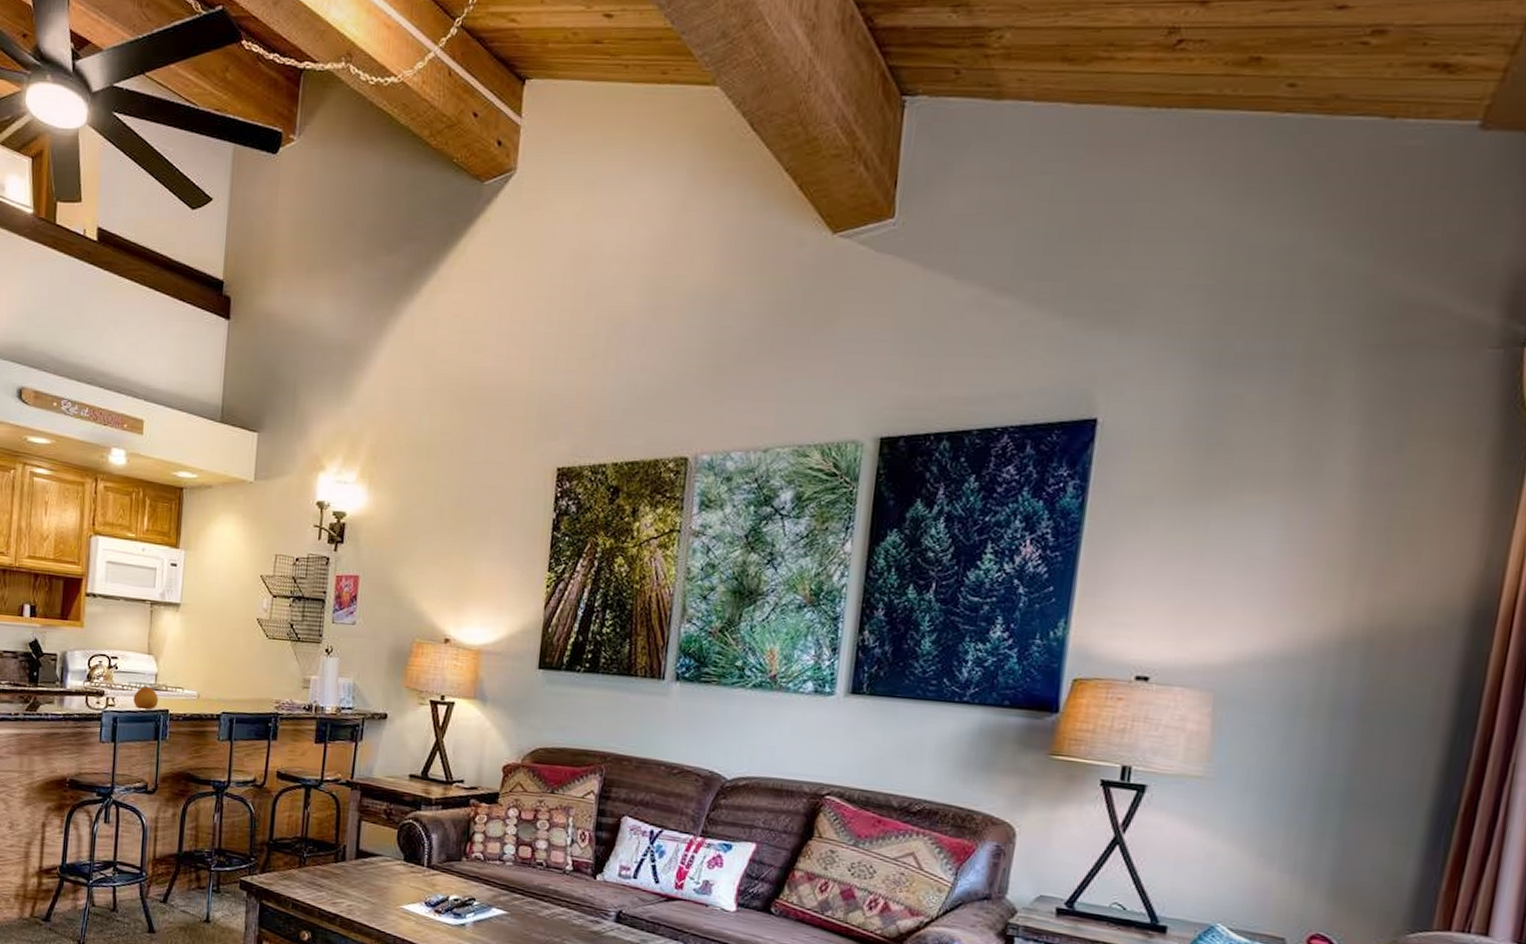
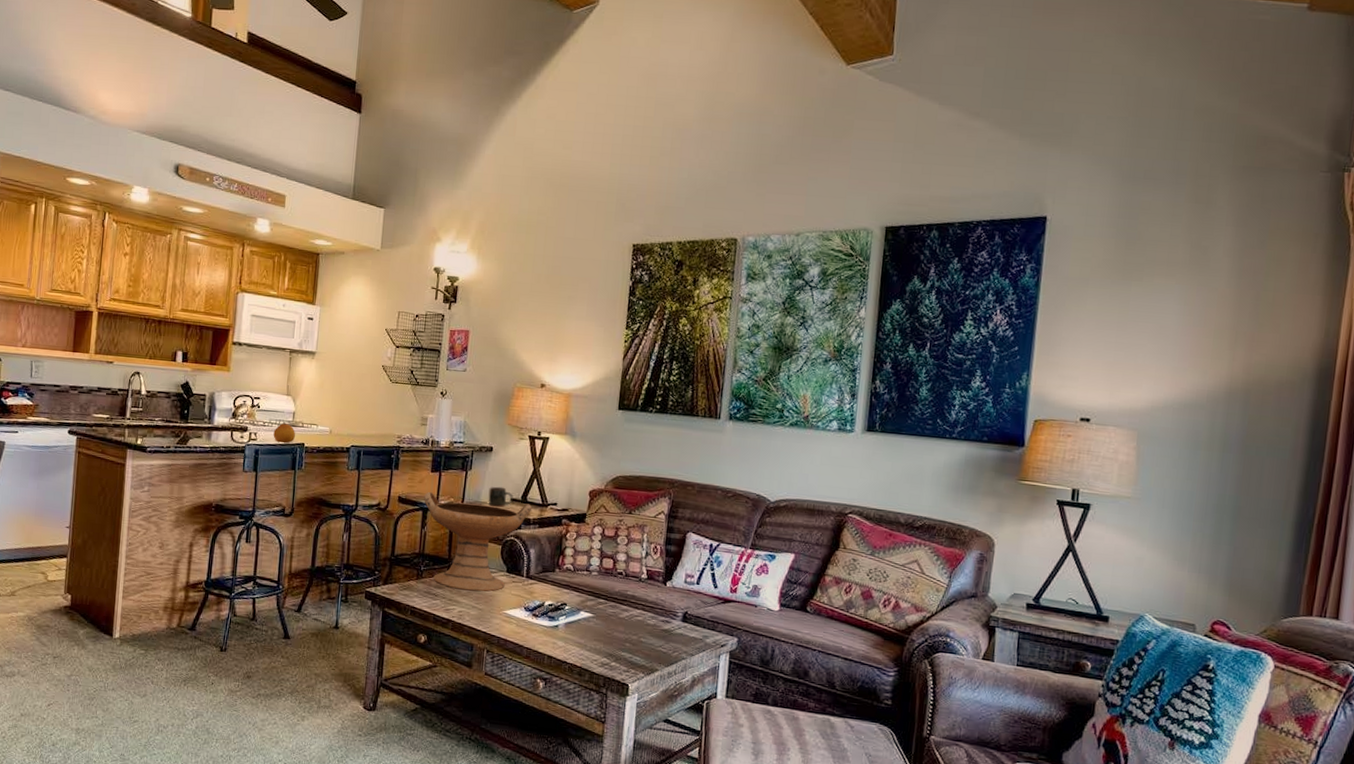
decorative bowl: none [305,765,435,883] -> present [423,491,533,592]
mug: none [382,760,412,786] -> present [488,486,513,508]

